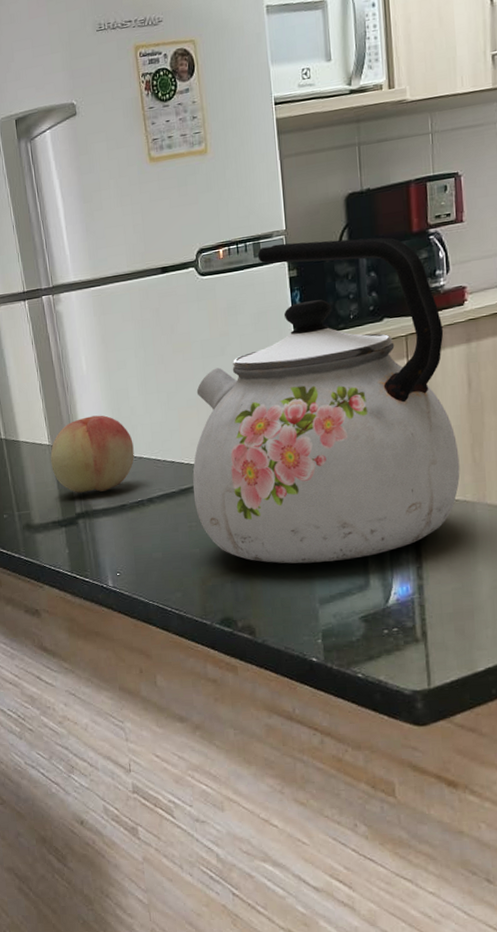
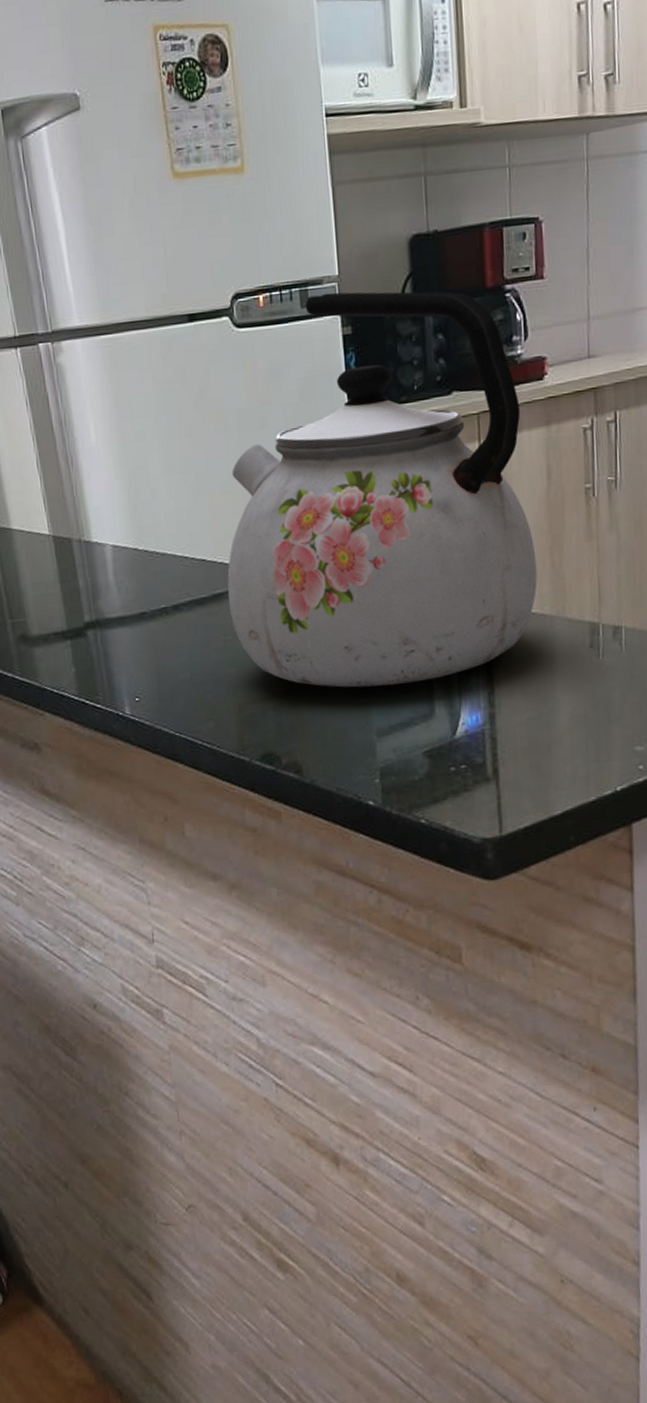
fruit: present [50,415,135,493] -> none [51,498,156,597]

